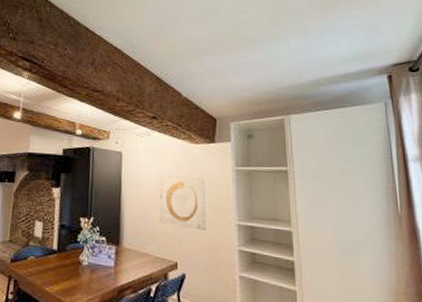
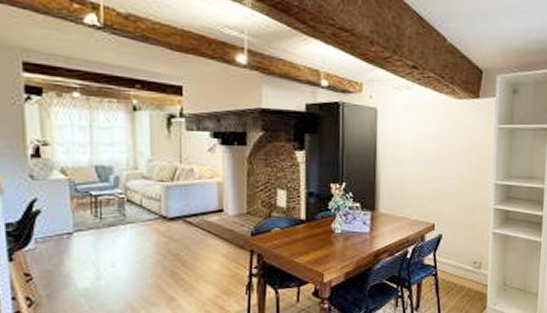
wall art: present [159,175,207,231] -> none [418,135,468,191]

